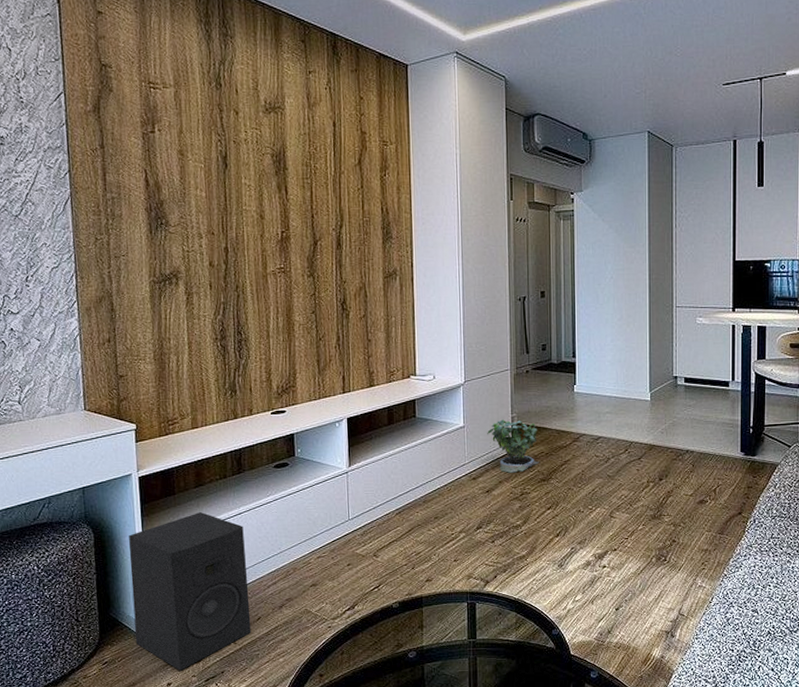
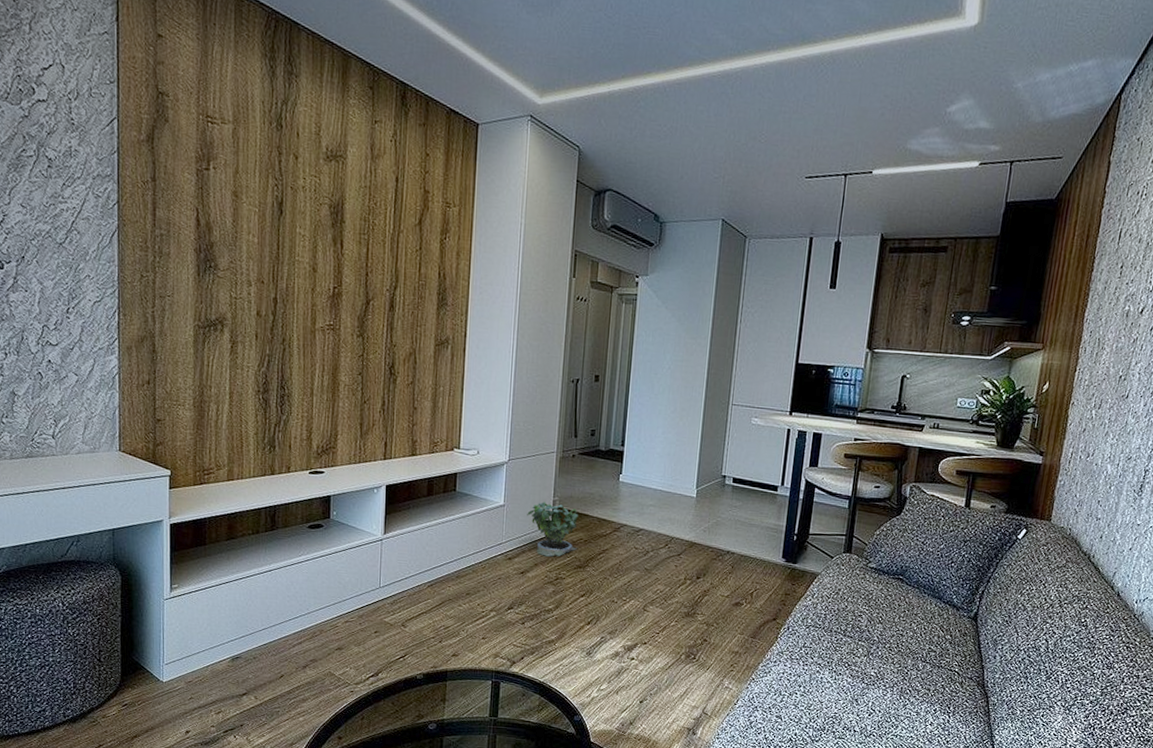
speaker: present [129,511,251,671] -> none [156,564,274,720]

